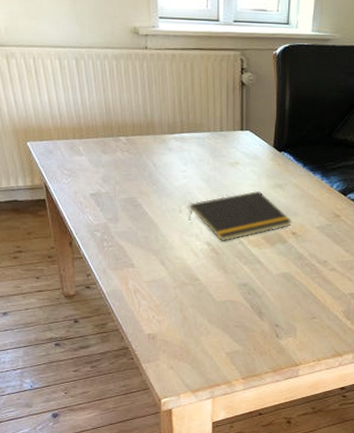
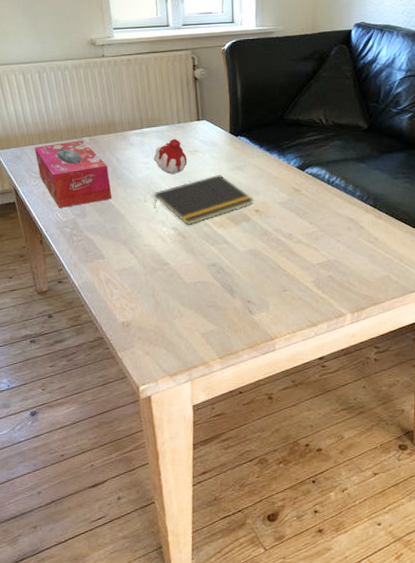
tissue box: none [68,139,146,210] -> present [34,140,112,208]
candle: none [191,148,227,185] -> present [153,139,188,174]

